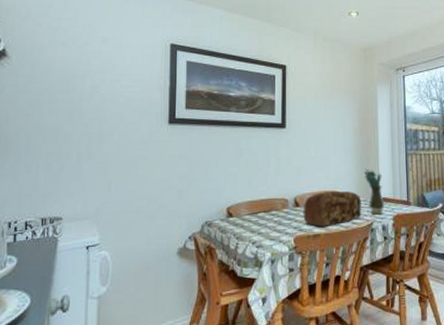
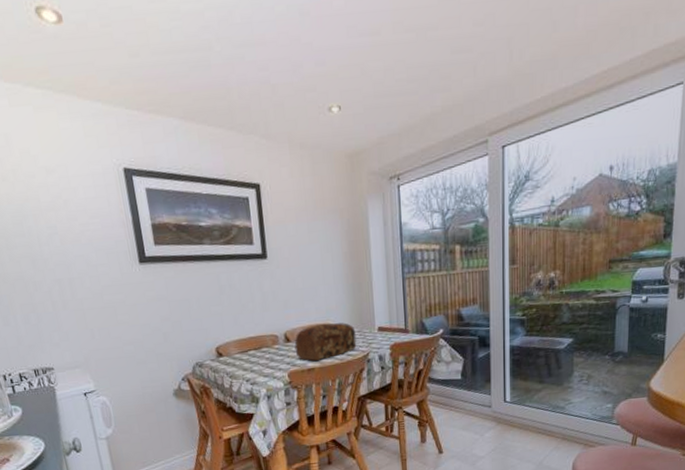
vase: present [364,168,385,215] -> none [357,297,381,345]

